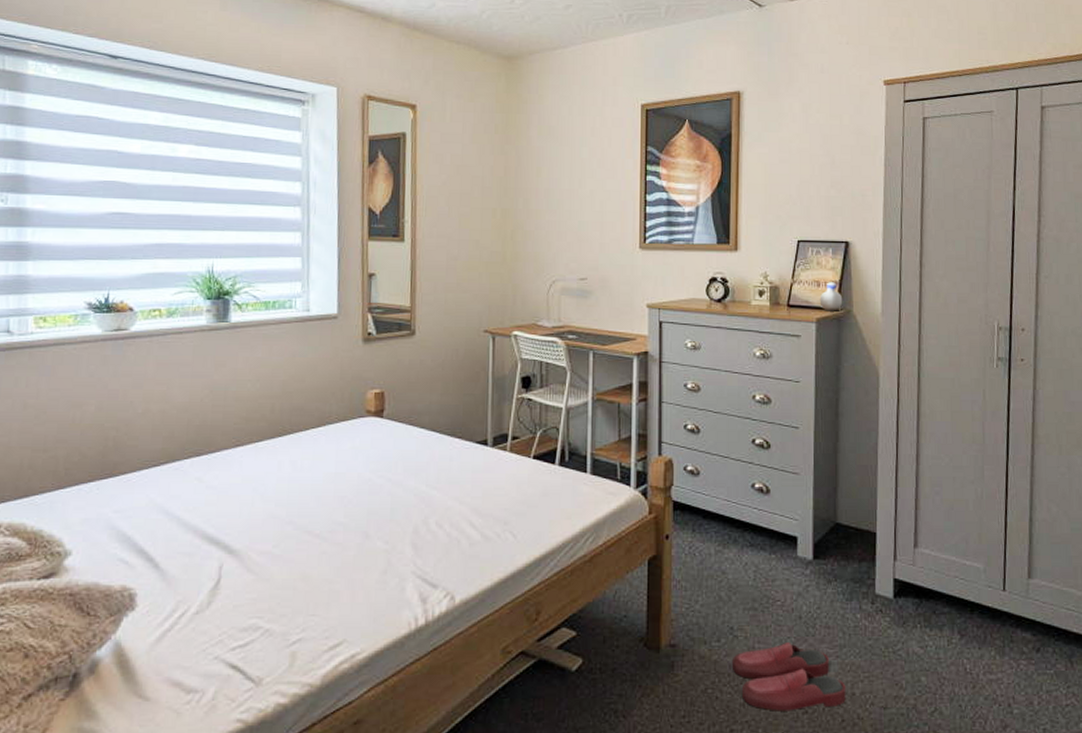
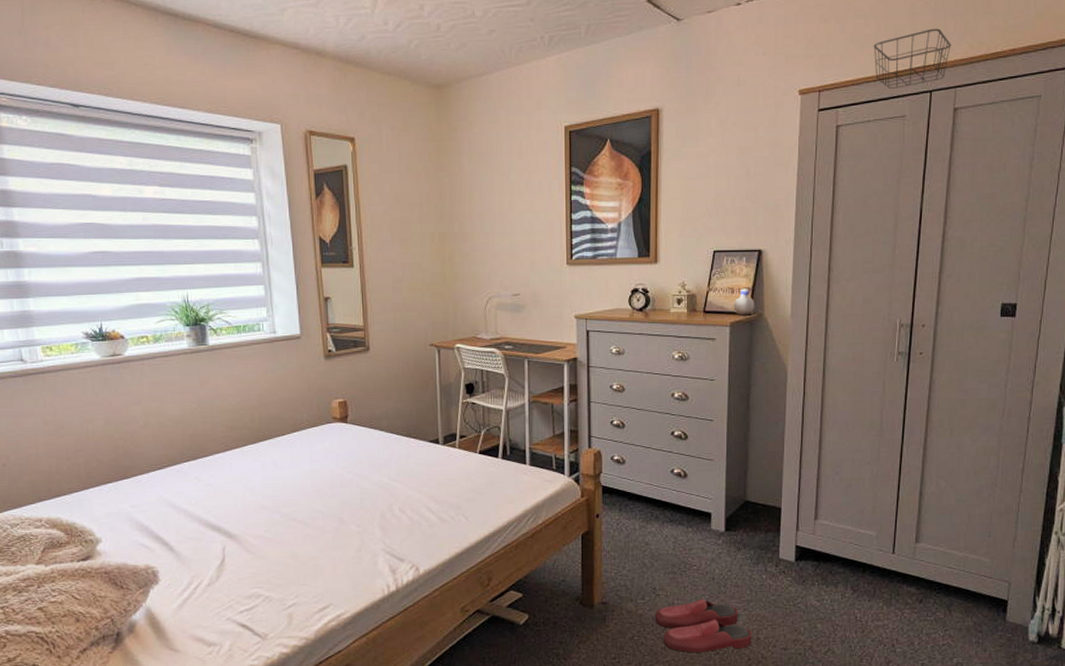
basket: none [957,28,1035,84] -> present [873,28,951,89]

